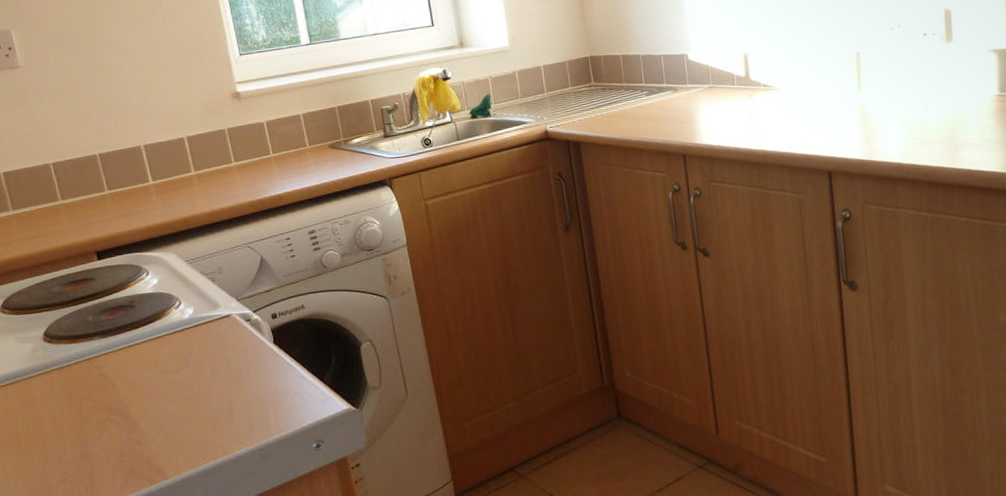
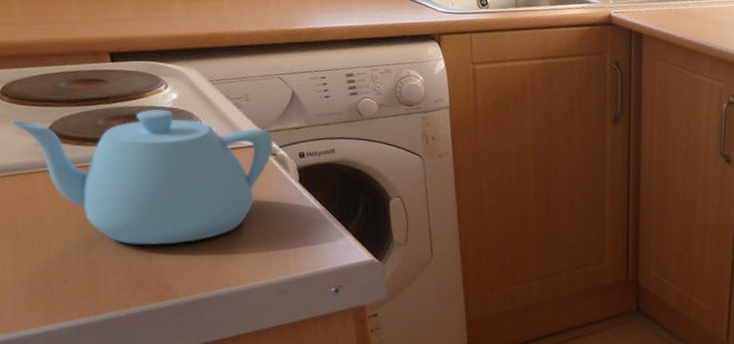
teapot: none [11,295,248,432] -> present [10,109,274,245]

